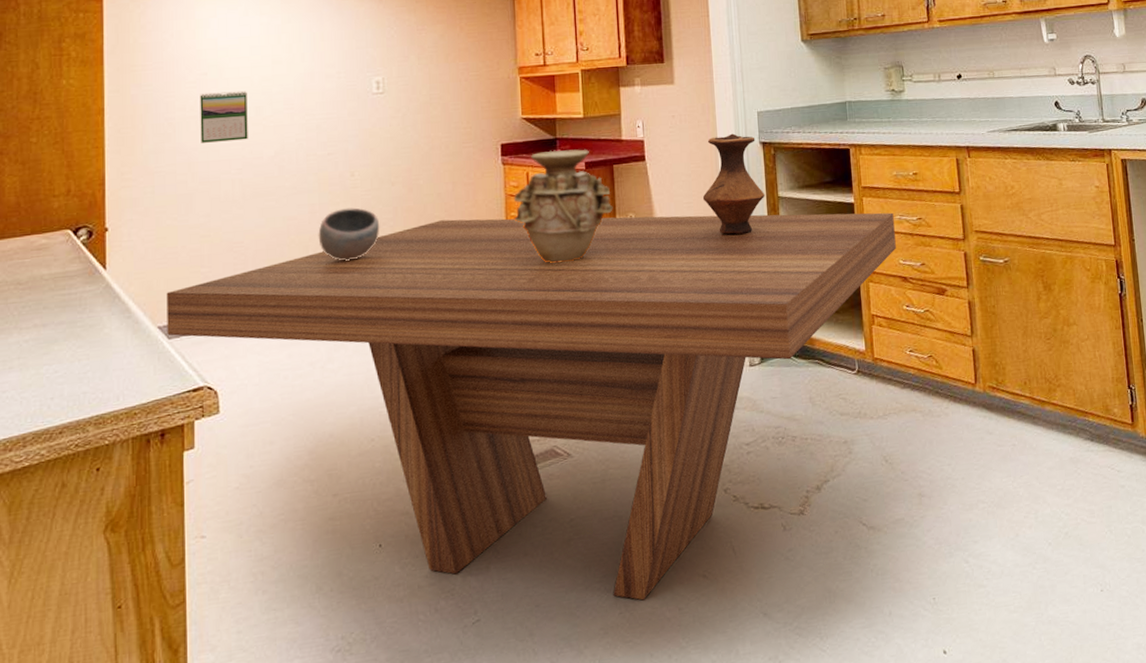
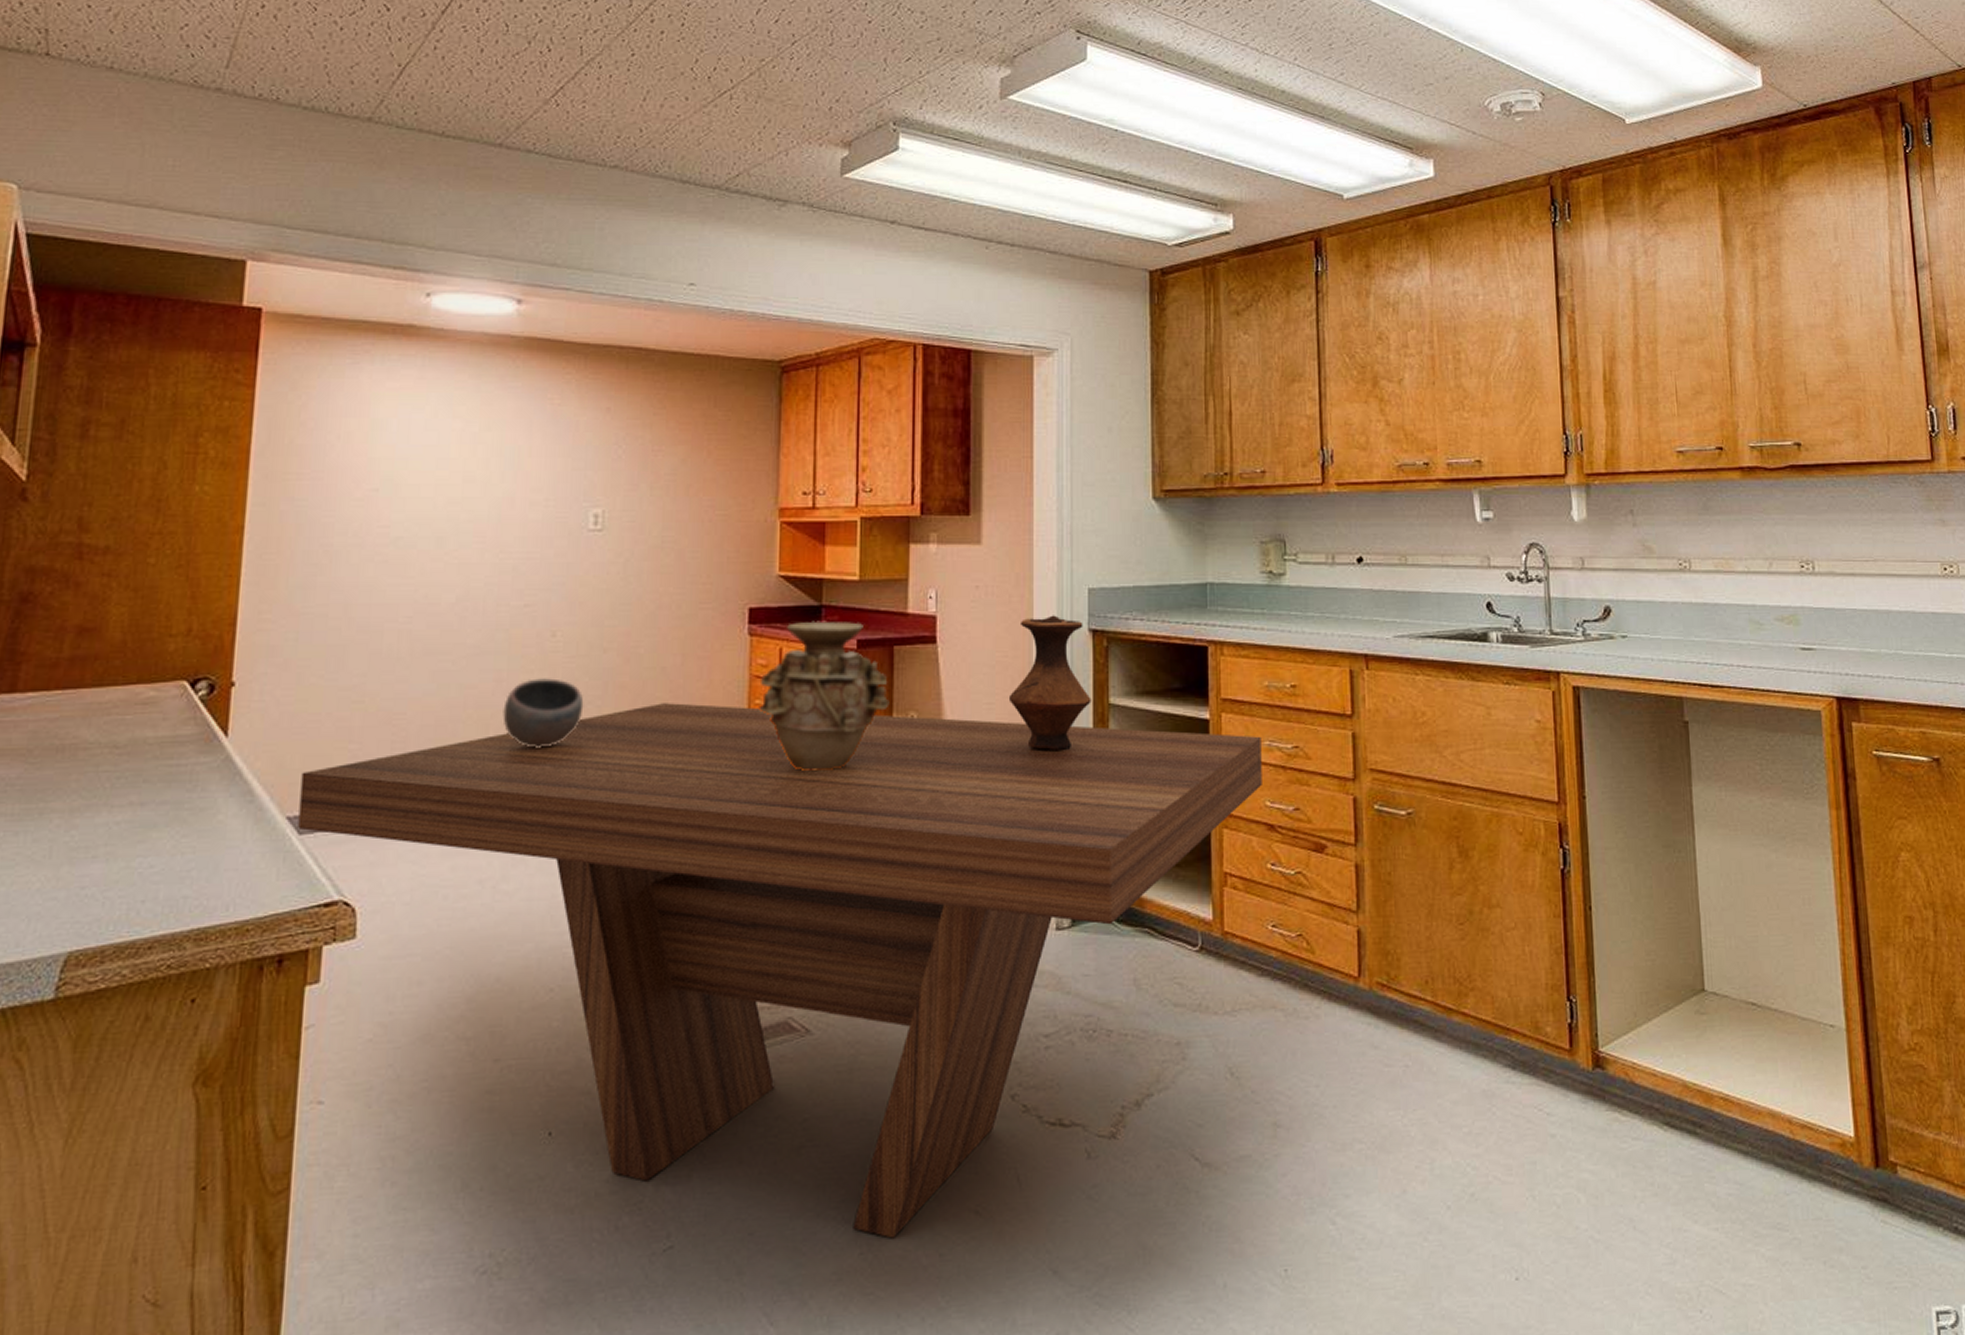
calendar: present [200,90,248,143] -> none [363,515,427,580]

